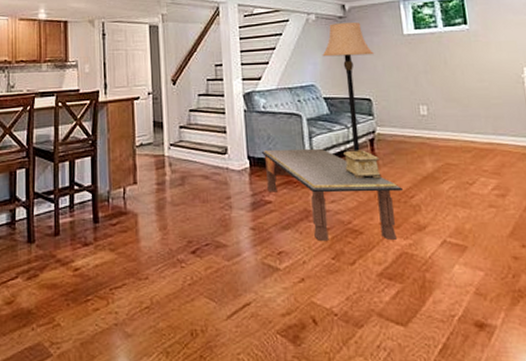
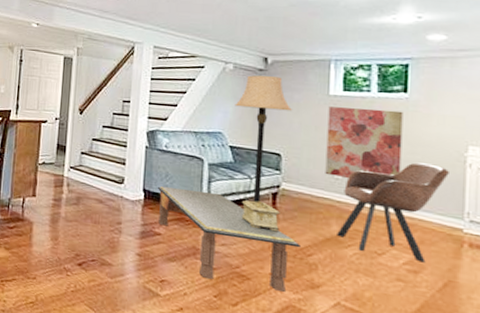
wall art: none [405,42,475,114] -> present [325,106,403,179]
armchair: none [430,89,513,185] -> present [337,162,449,263]

